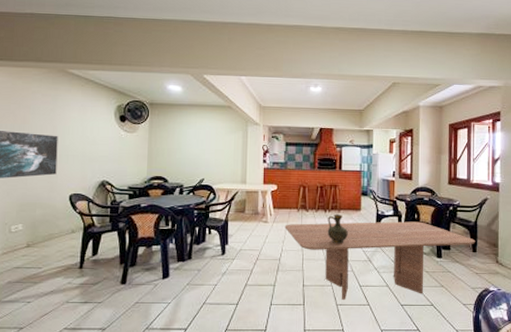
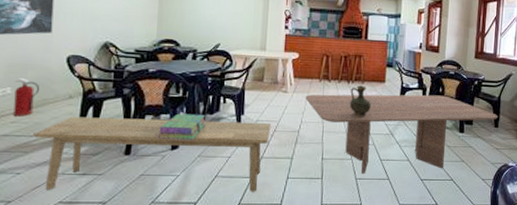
fire extinguisher: none [24,214,46,250] -> present [13,77,39,116]
bench: none [40,249,253,318] -> present [32,116,271,192]
stack of books: none [151,244,194,270] -> present [158,113,206,141]

